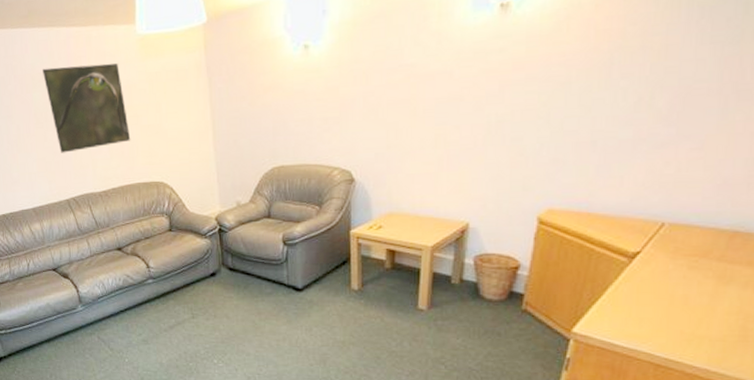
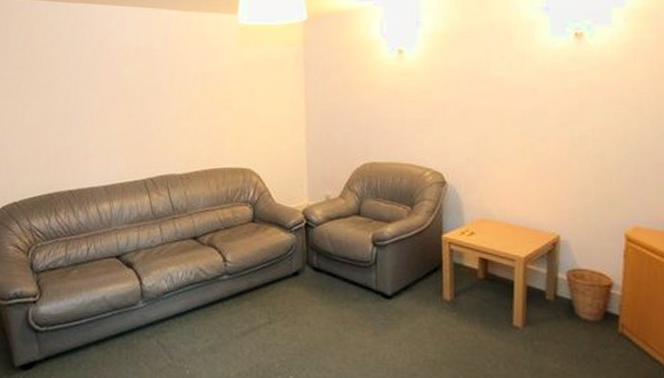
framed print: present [43,63,131,153] -> none [137,45,221,131]

